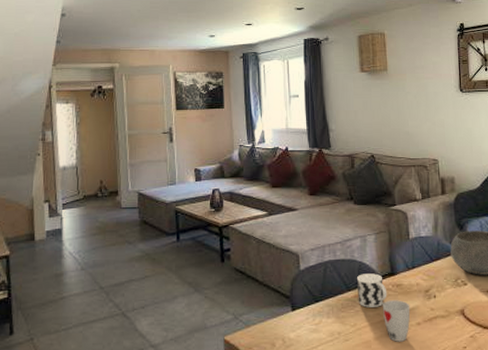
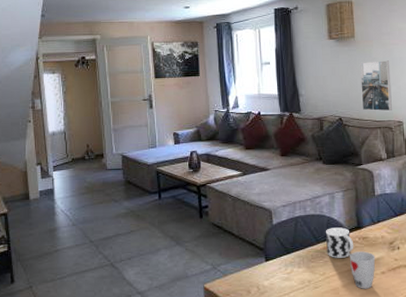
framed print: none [393,95,427,149] -> present [360,60,392,112]

